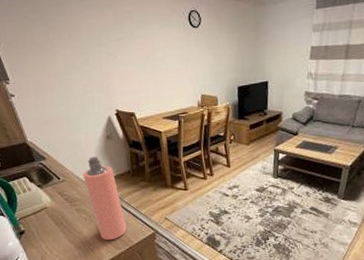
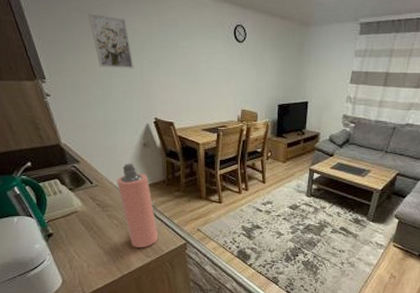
wall art: none [45,11,93,64] -> present [87,12,134,69]

